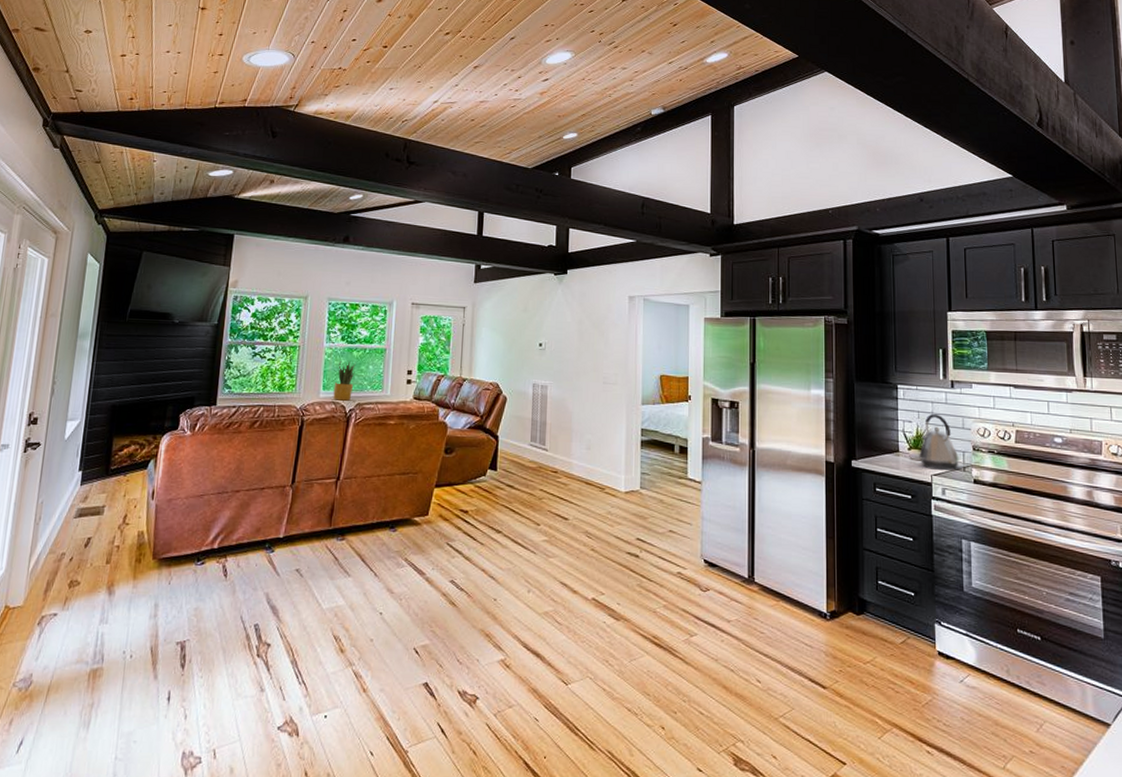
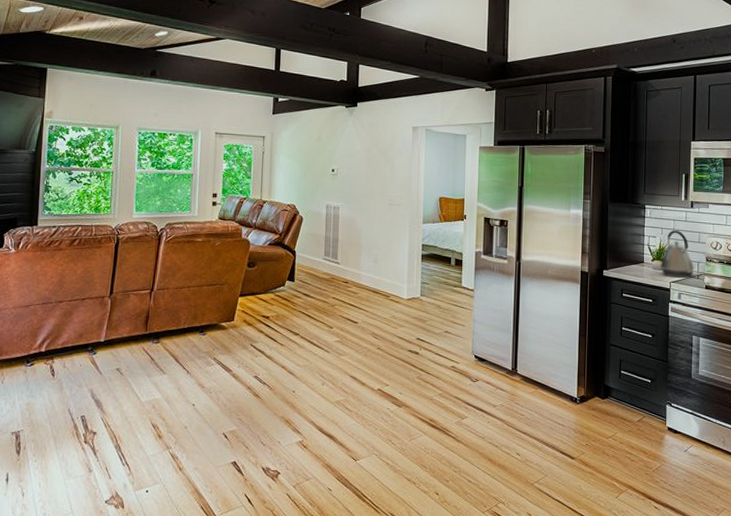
planter: present [333,360,357,401] -> none [145,184,166,221]

